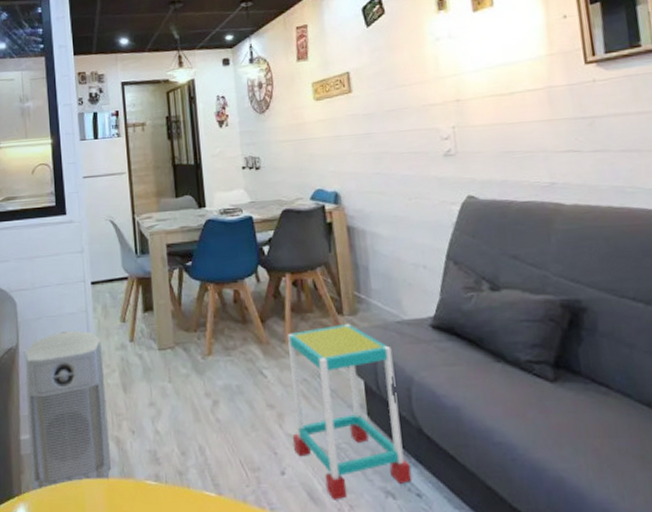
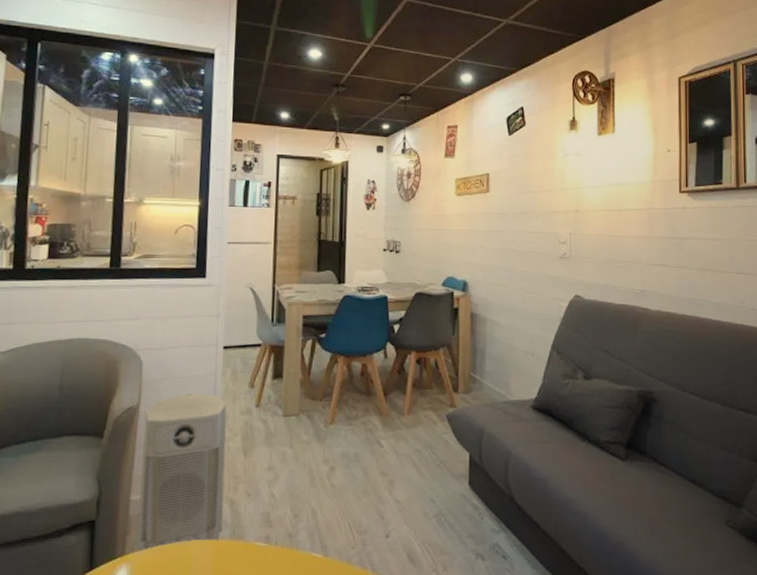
side table: present [288,323,413,500] -> none [400,401,501,561]

